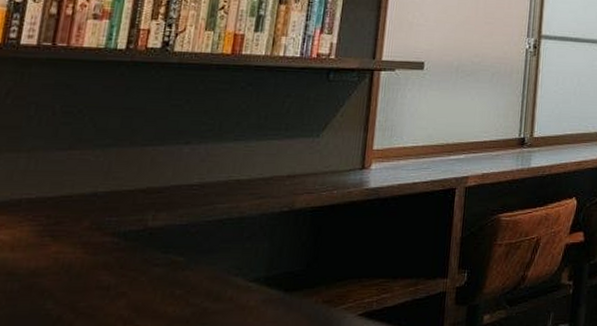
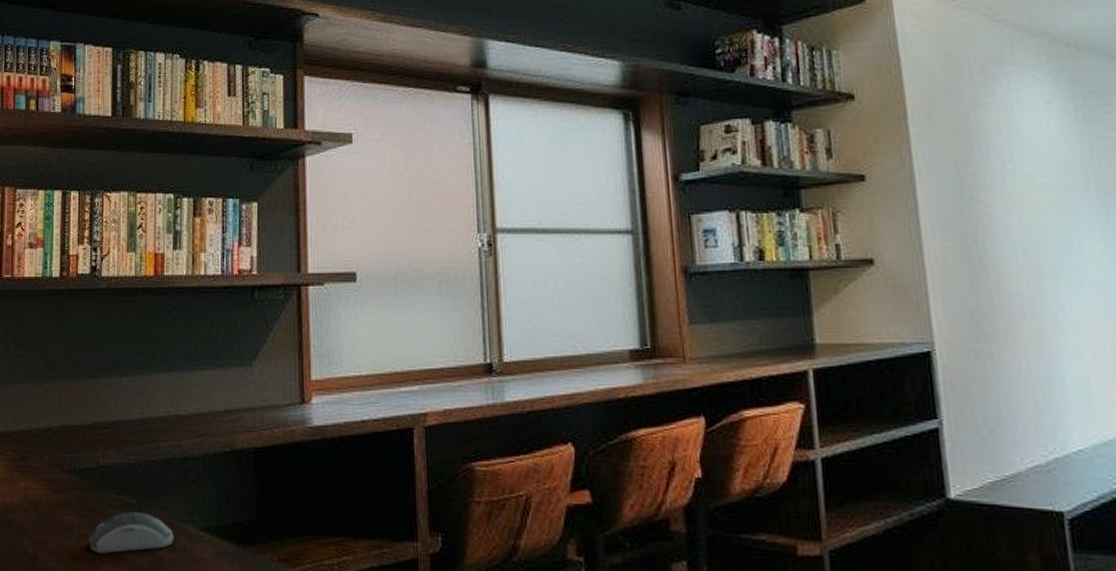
computer mouse: none [125,269,221,309] -> present [88,511,174,554]

